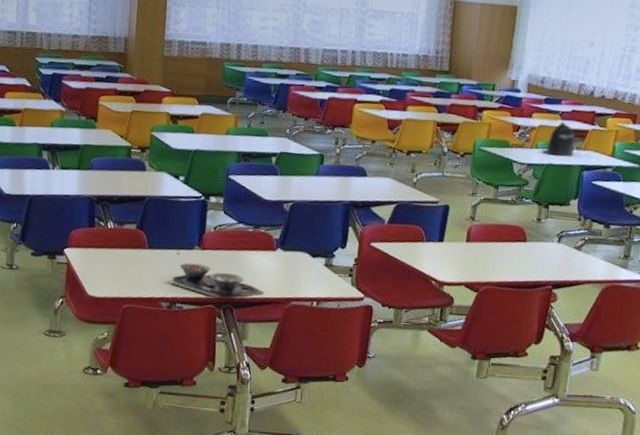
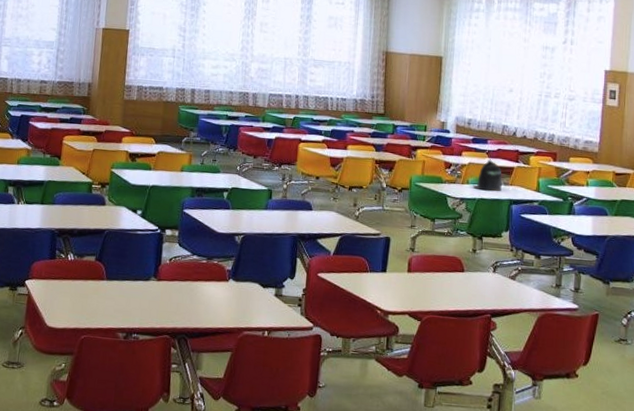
food tray: present [163,251,265,298] -> none [120,282,218,328]

